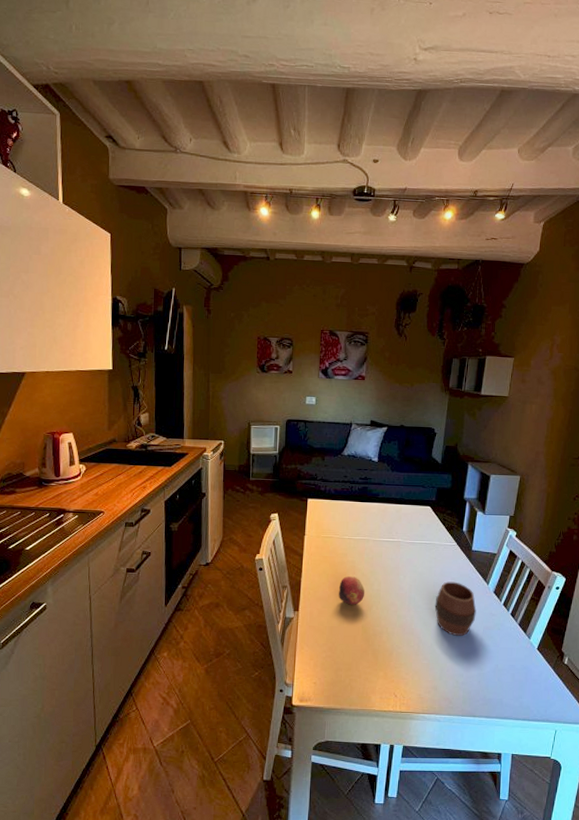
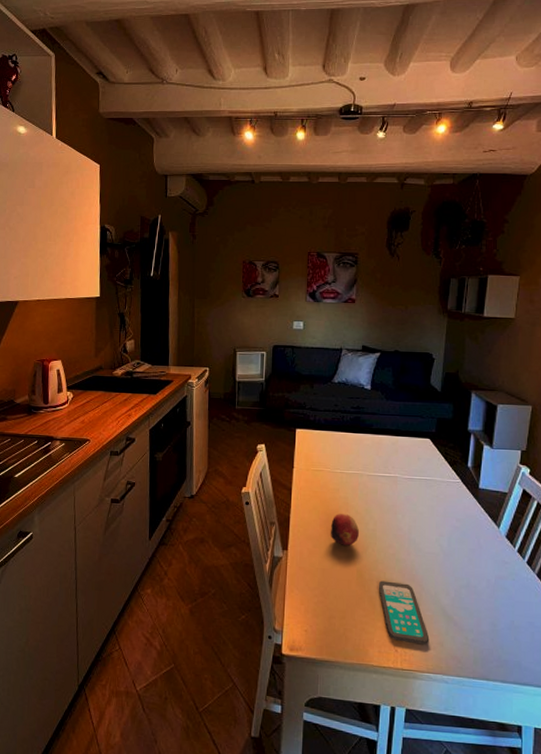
smartphone: none [381,635,425,690] -> present [378,580,430,645]
cup: present [434,581,477,636] -> none [438,523,486,585]

